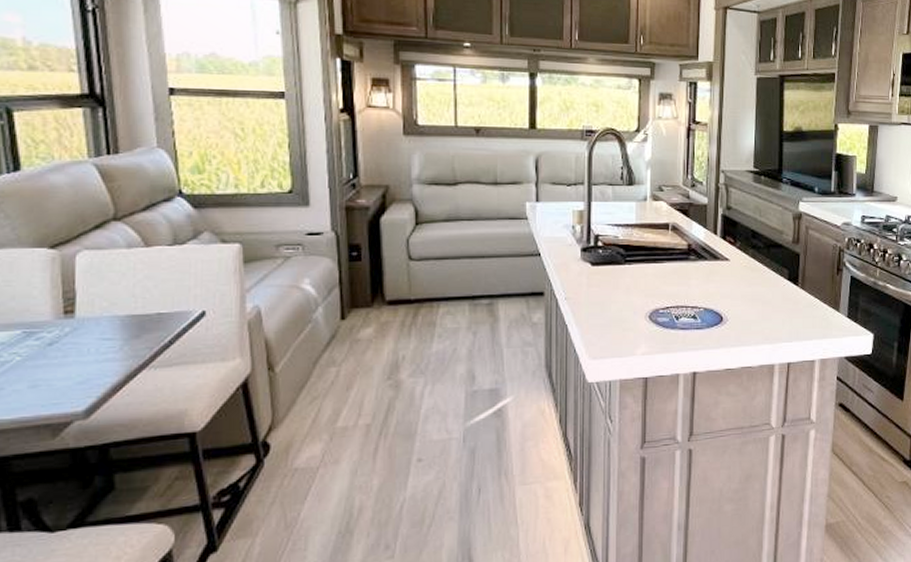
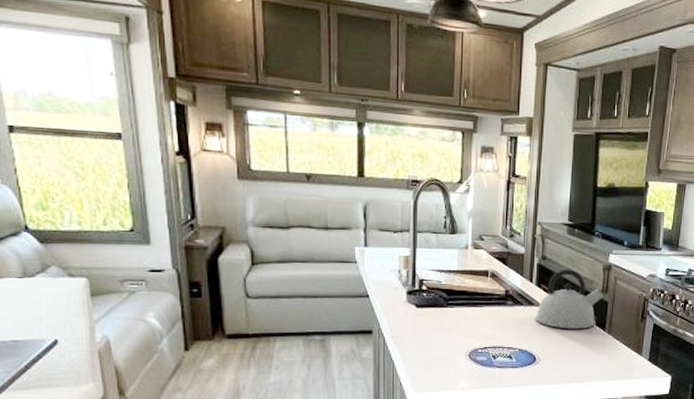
kettle: none [721,219,794,285] -> present [535,269,603,330]

